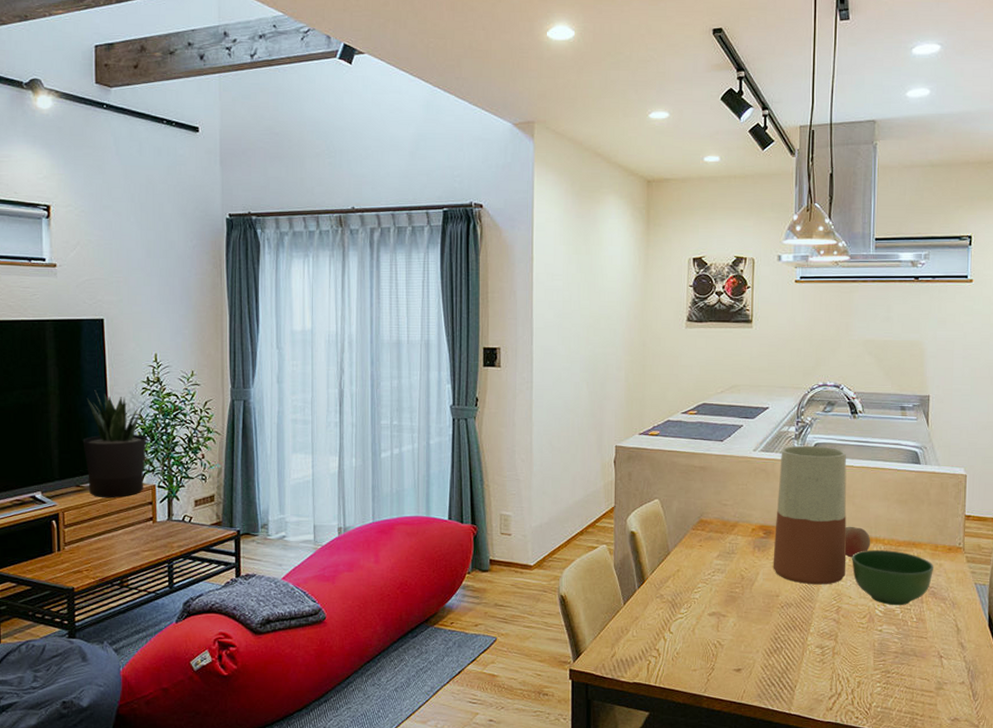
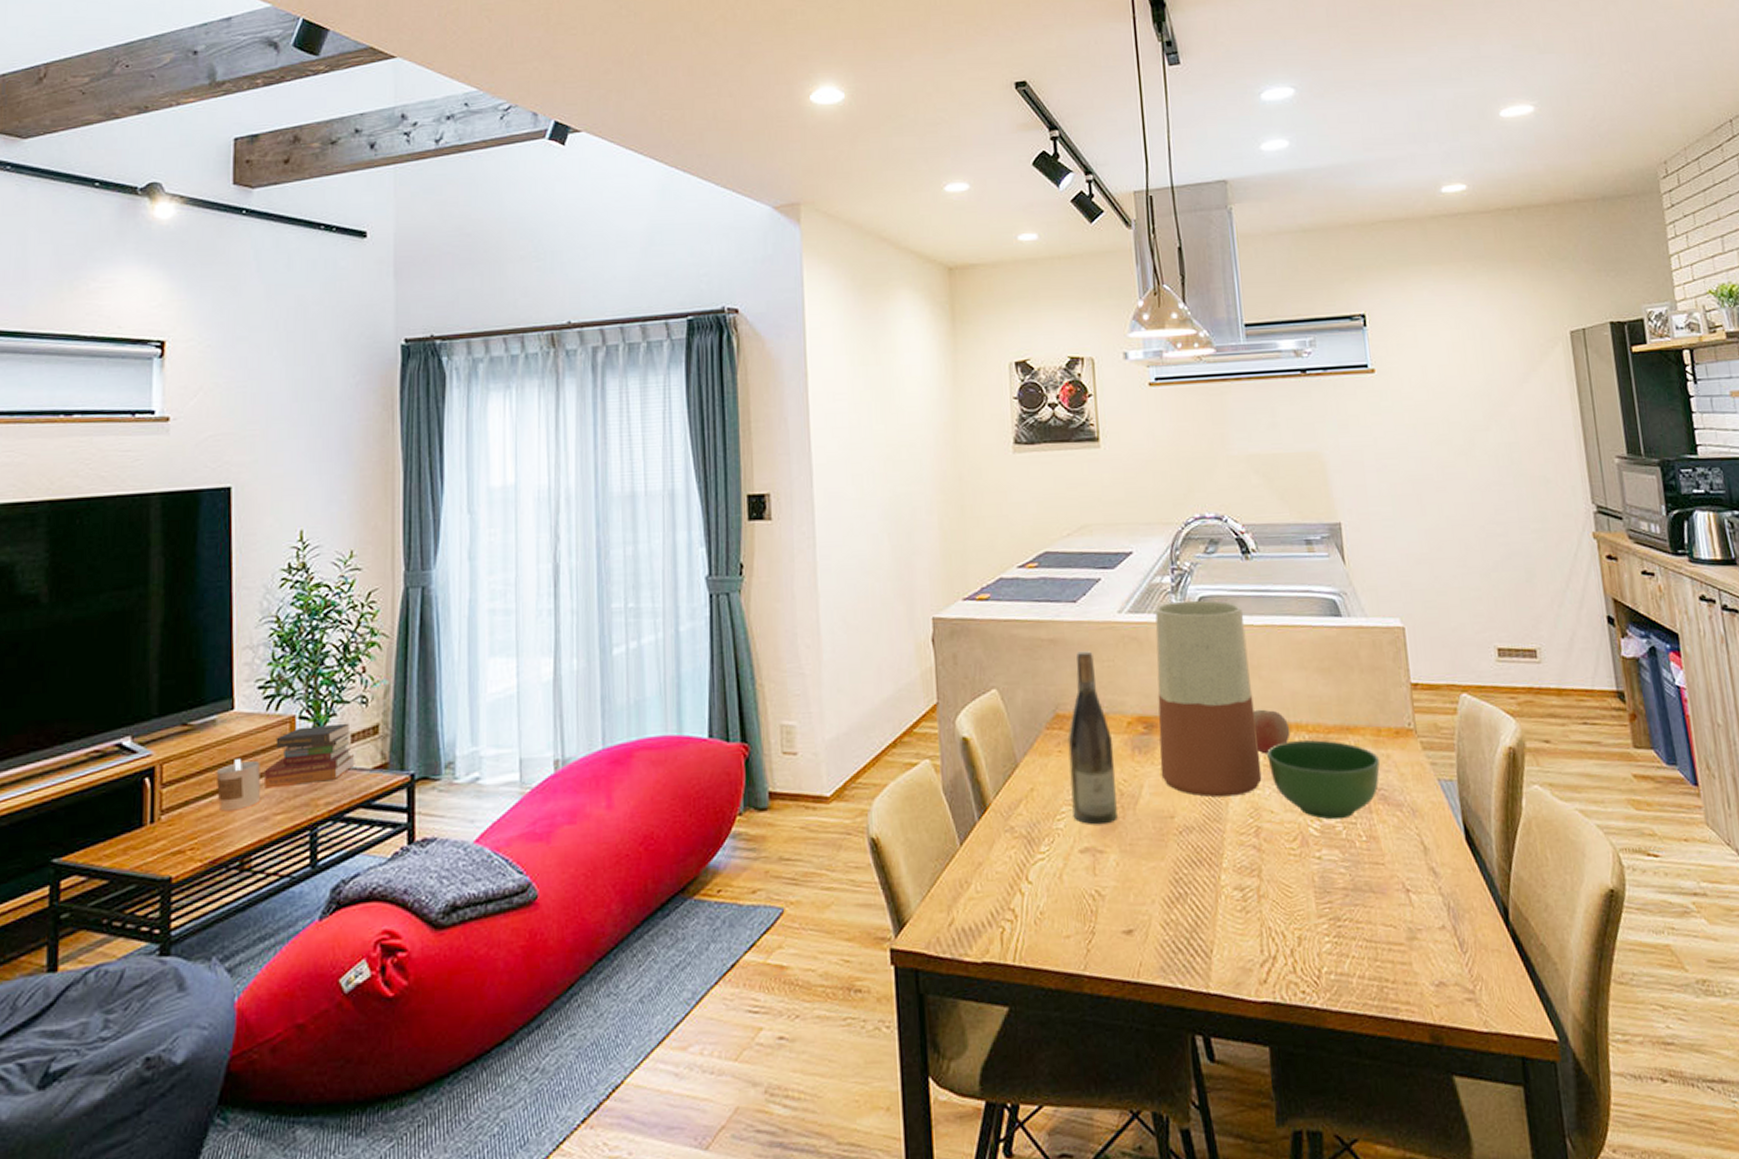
planter: present [82,390,147,497] -> none [194,585,285,739]
candle: none [101,512,134,547] -> present [216,759,261,812]
books: none [134,492,198,533] -> present [263,723,355,789]
wine bottle: none [705,477,740,597] -> present [1067,651,1118,824]

